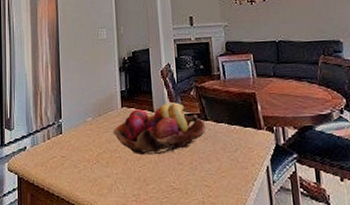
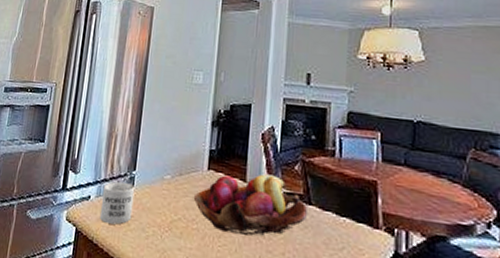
mug: none [36,130,64,167] -> present [99,181,135,225]

